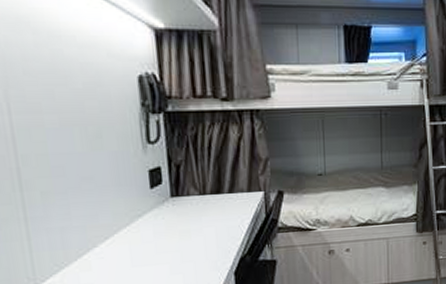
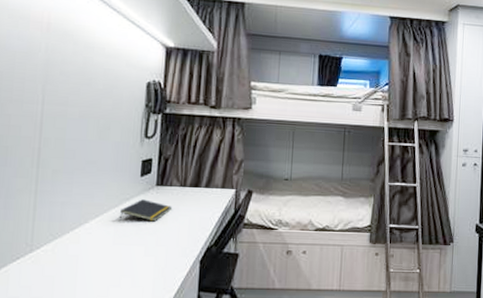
notepad: none [133,214,194,240] -> present [120,199,173,222]

